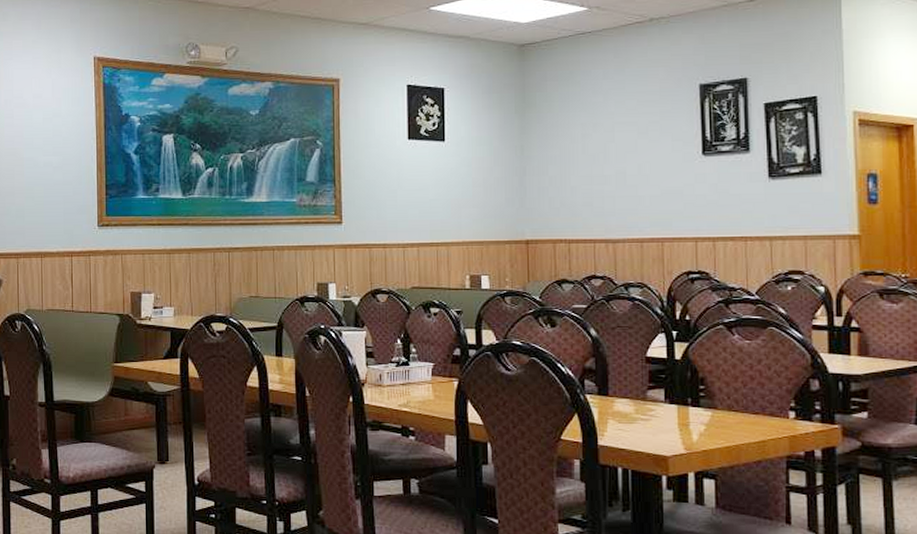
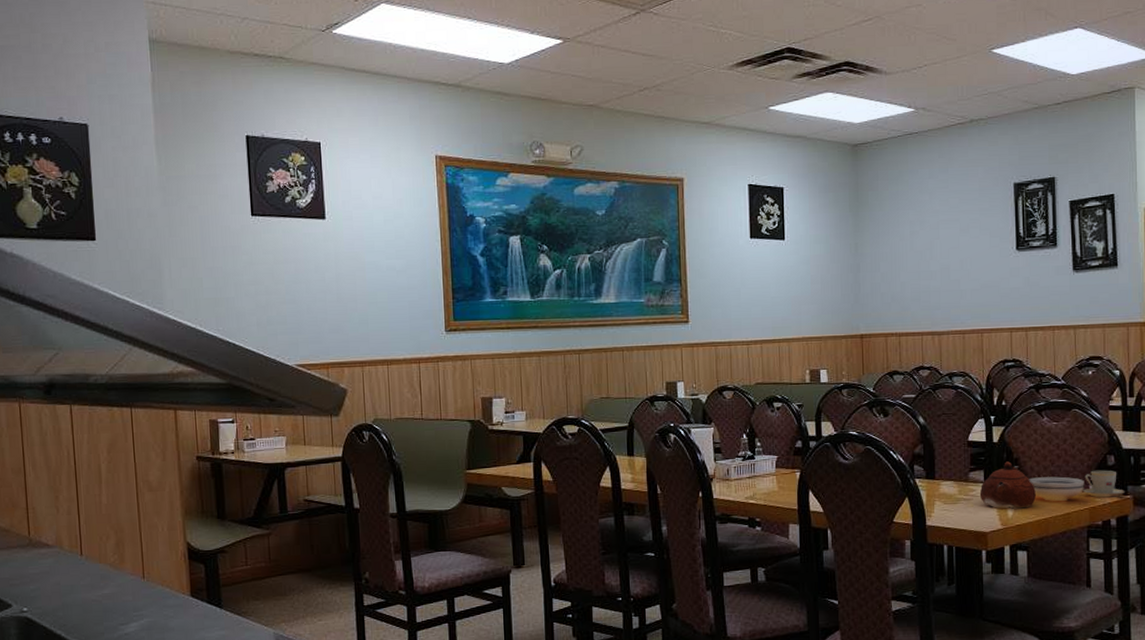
teapot: none [659,381,726,433] -> present [979,461,1037,509]
bowl: none [716,399,783,427] -> present [1028,476,1085,501]
teacup: none [780,395,833,426] -> present [1082,470,1126,498]

